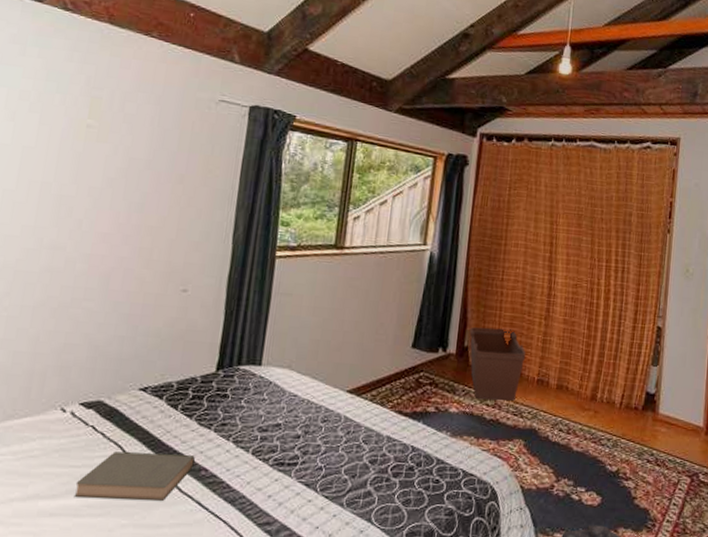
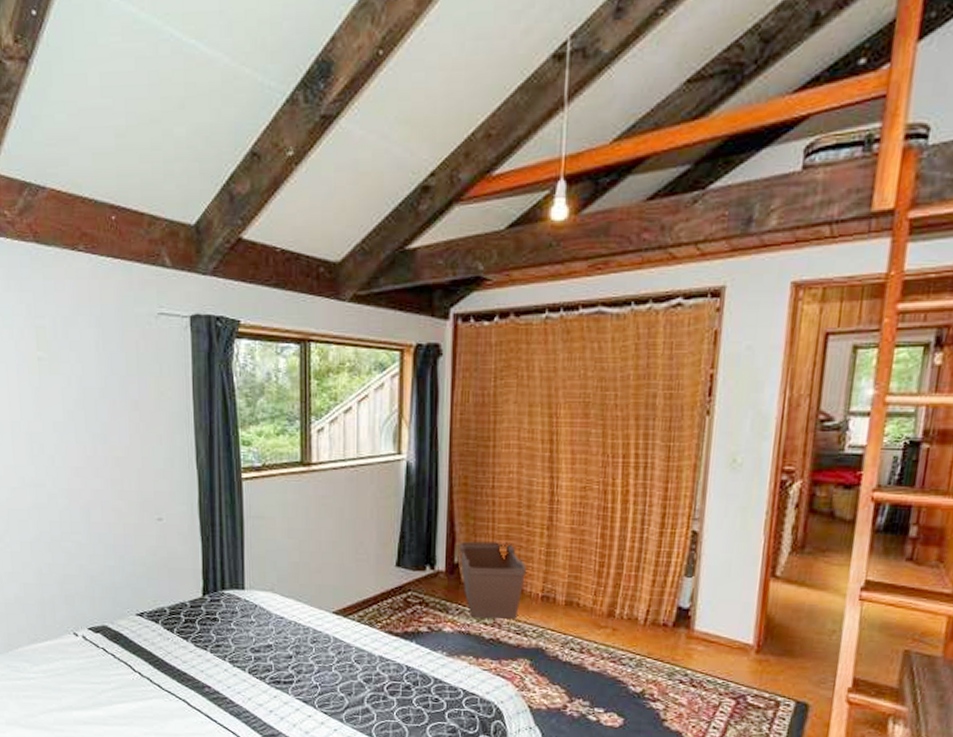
book: present [74,452,195,501] -> none [99,670,197,713]

